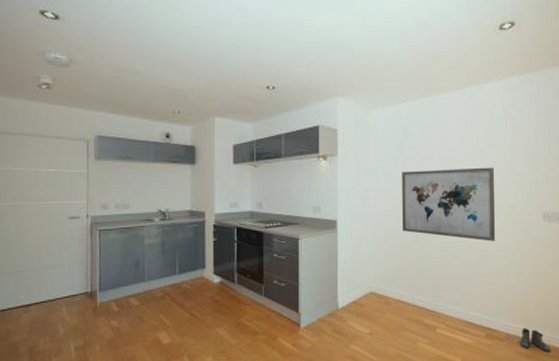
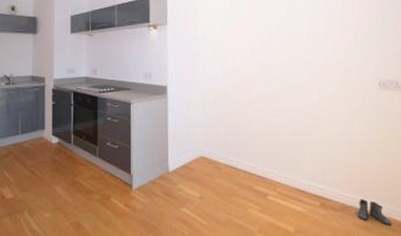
wall art: present [402,167,496,242] -> none [230,35,328,109]

